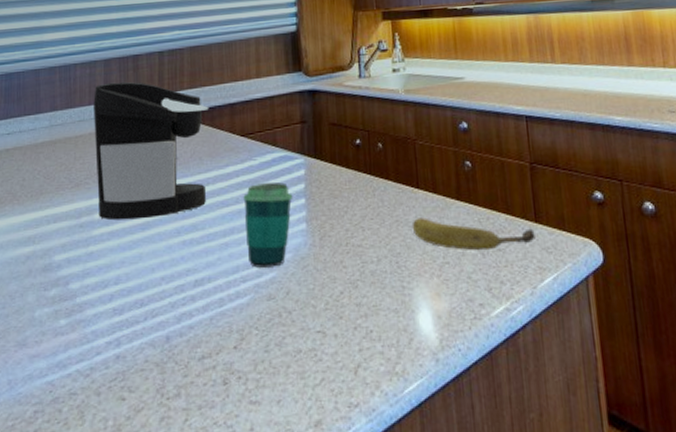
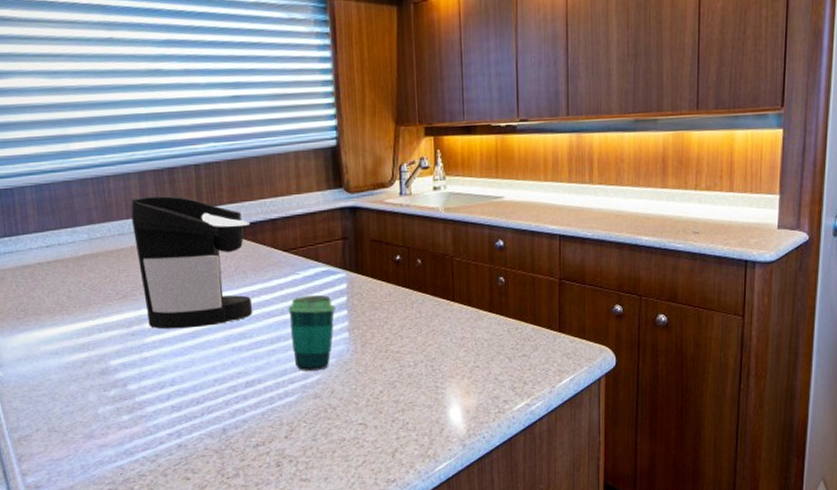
fruit: present [412,217,535,251] -> none [446,327,558,357]

